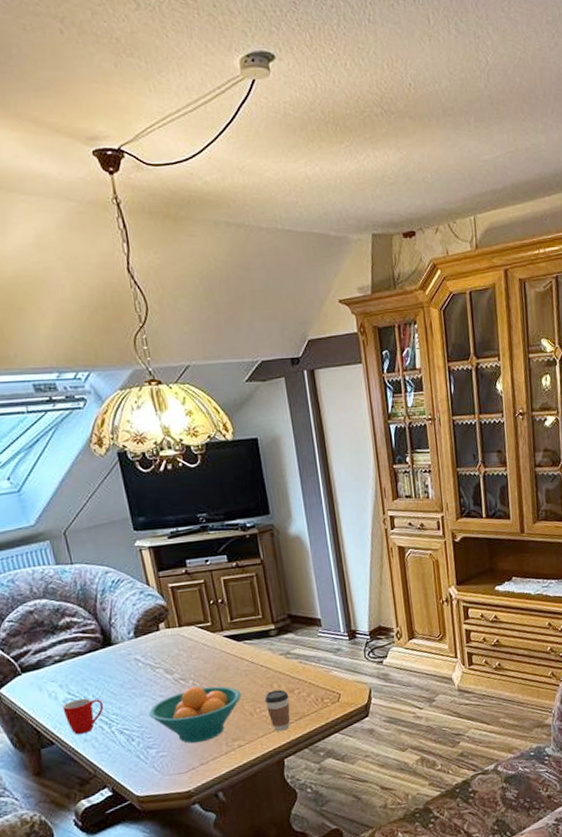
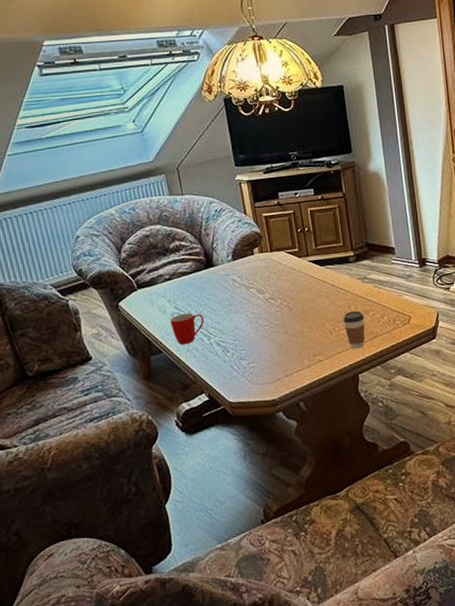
fruit bowl: present [148,686,241,743] -> none [242,305,323,357]

